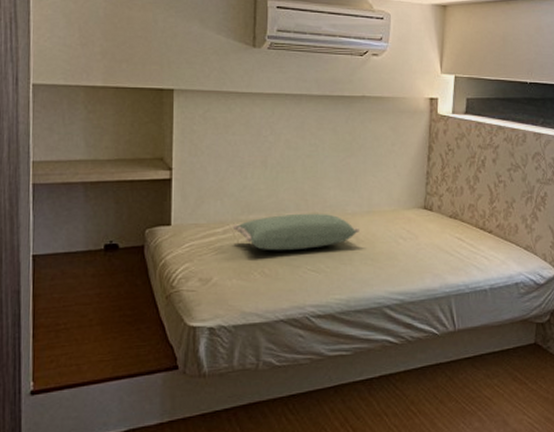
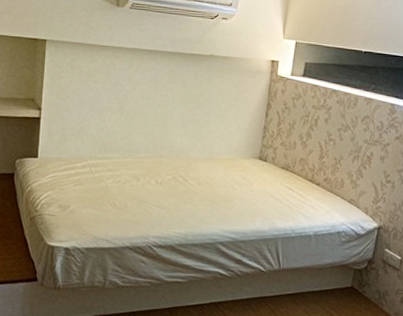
pillow: present [232,213,359,251] -> none [89,155,200,188]

